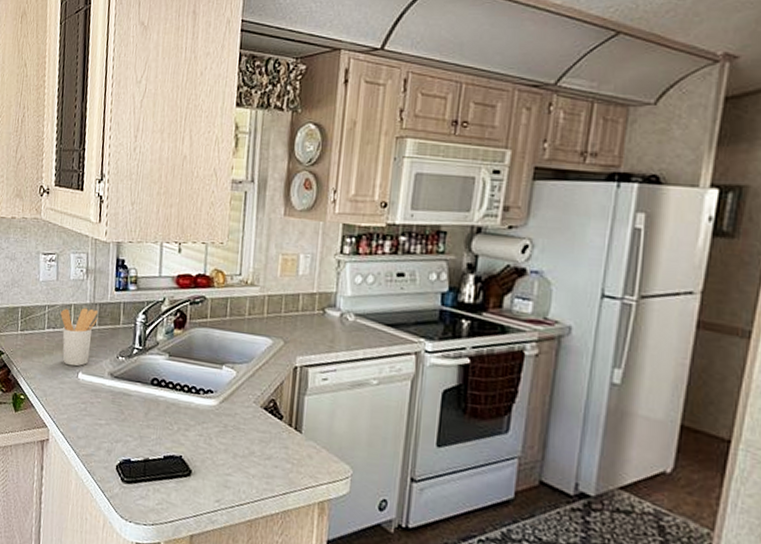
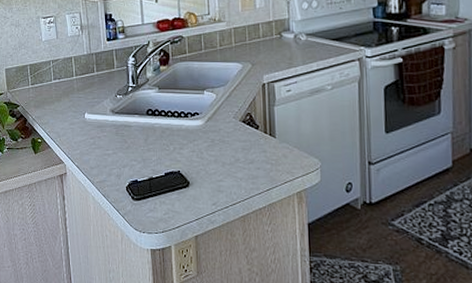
utensil holder: present [60,307,98,367] -> none [64,58,96,109]

